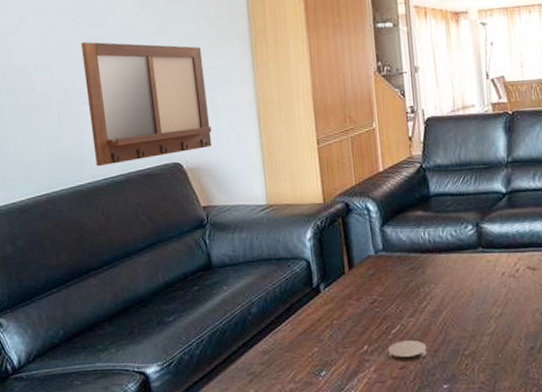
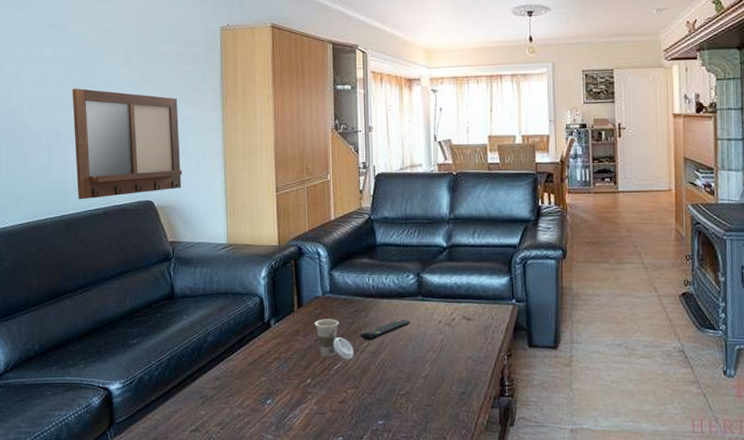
cup: none [368,279,413,322] -> present [314,319,354,359]
coaster: present [388,340,427,363] -> none [329,377,365,398]
remote control: none [418,273,472,300] -> present [360,318,411,341]

